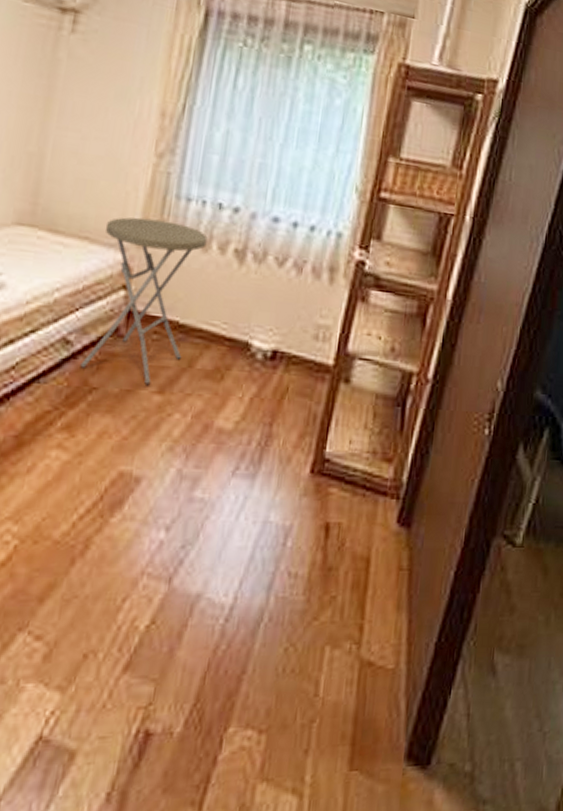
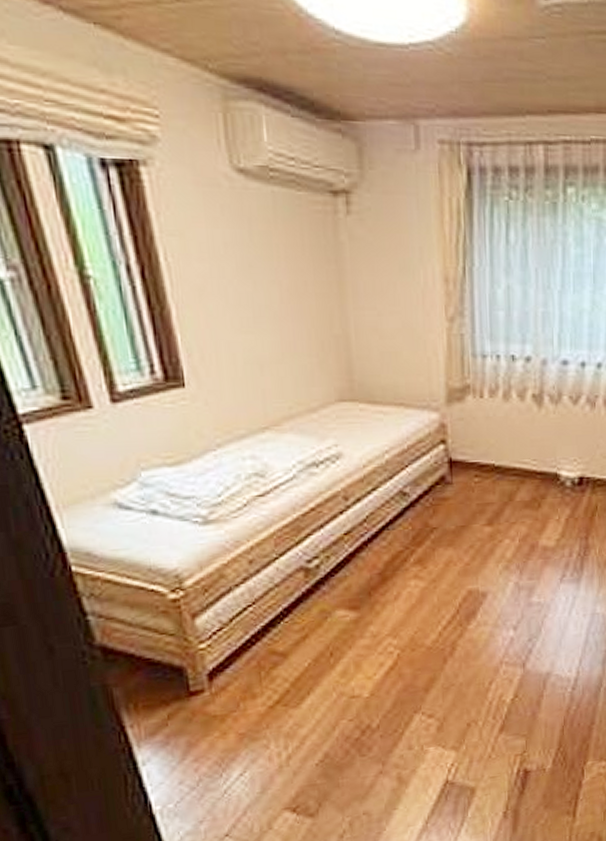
side table: present [80,217,208,386] -> none [415,378,507,521]

